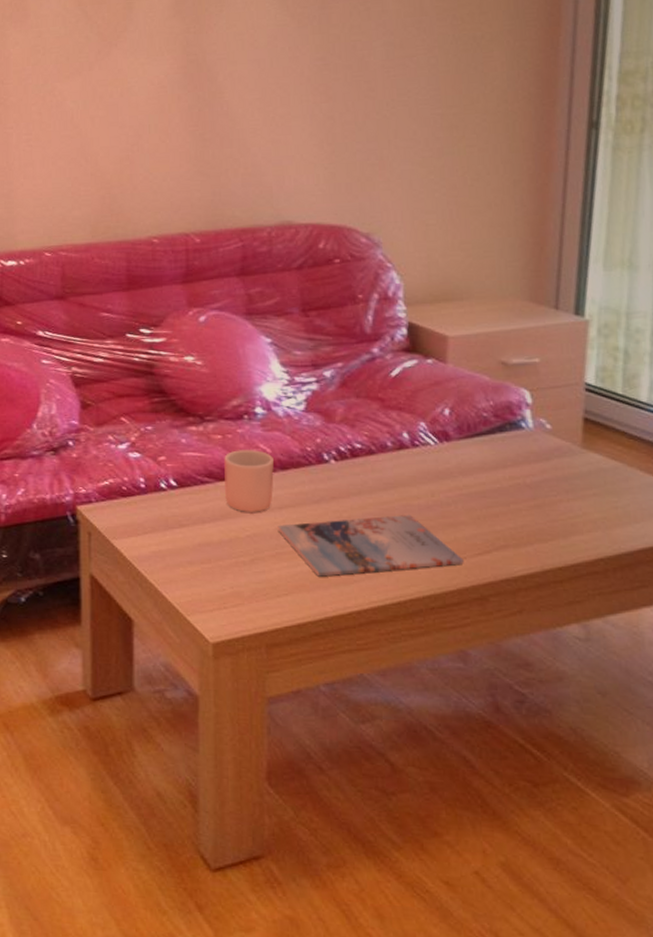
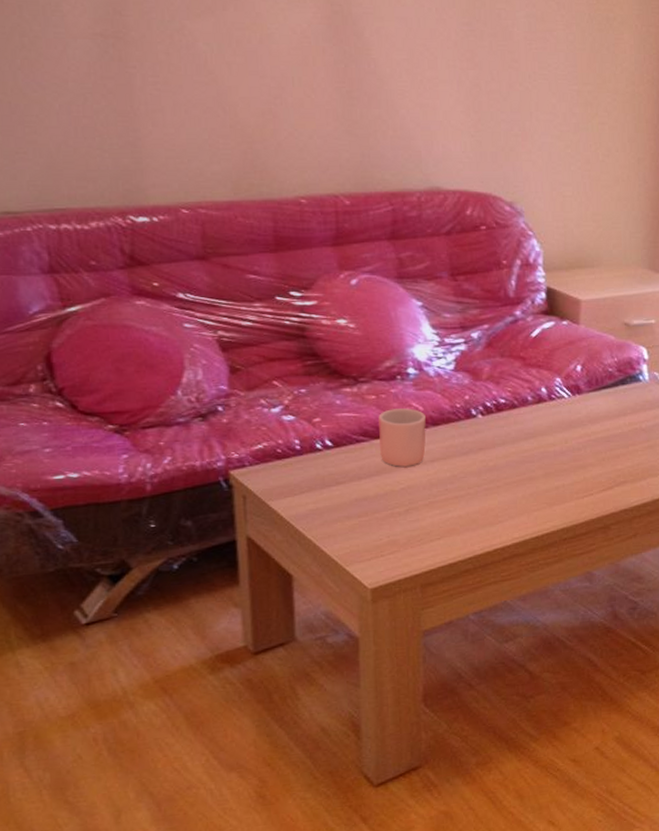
magazine: present [277,515,464,577] -> none [430,460,591,520]

